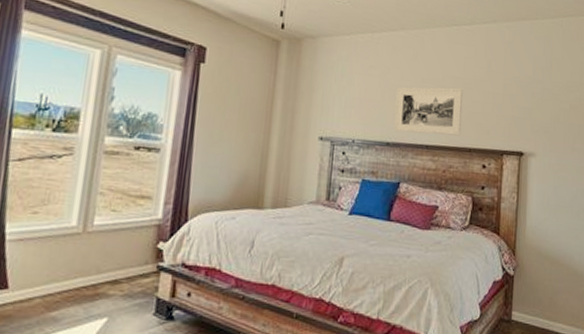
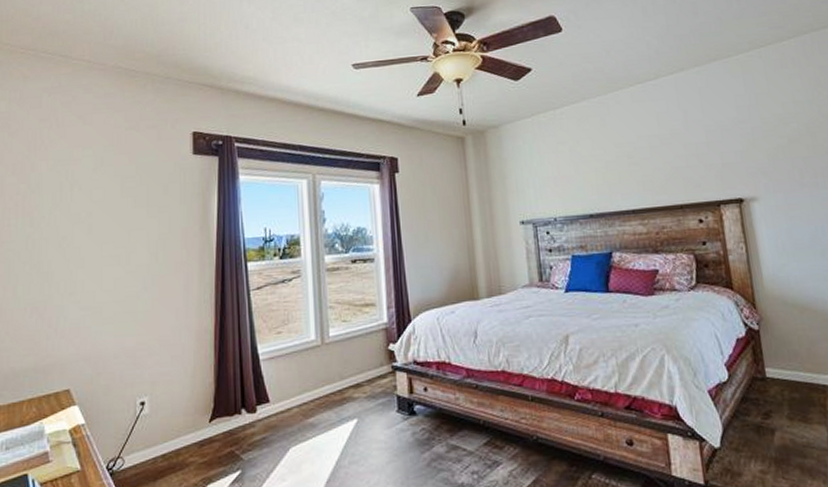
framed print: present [394,87,463,136] -> none [590,145,668,203]

